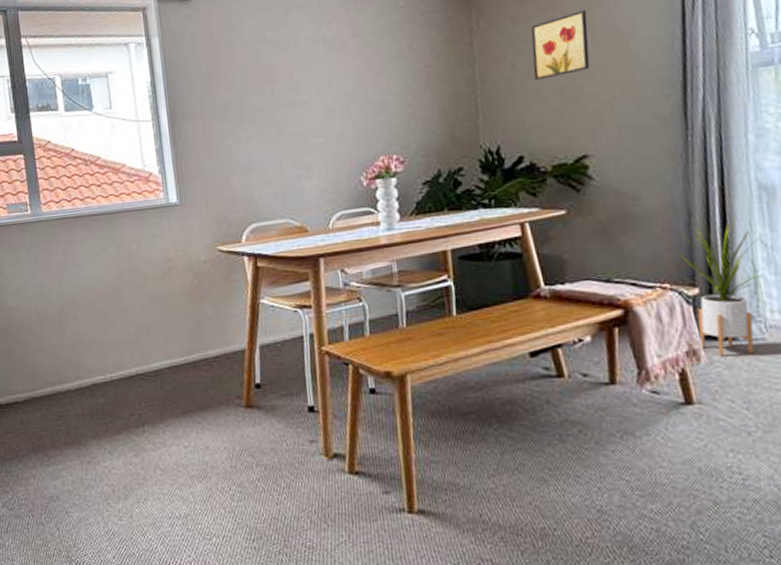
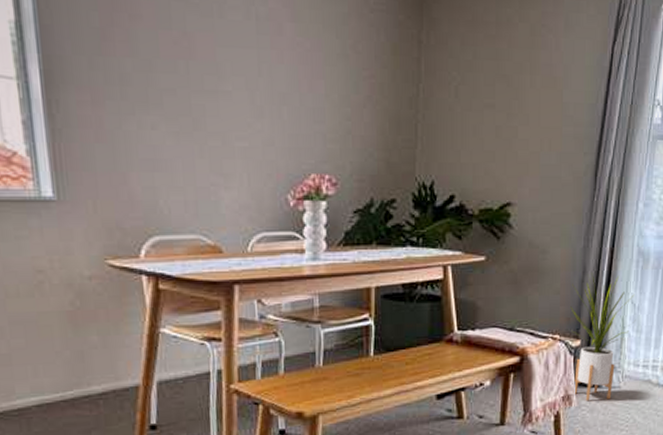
wall art: present [530,9,590,81] -> none [475,46,530,115]

